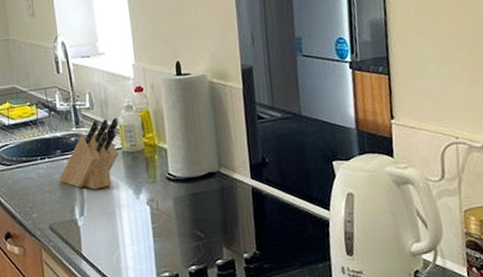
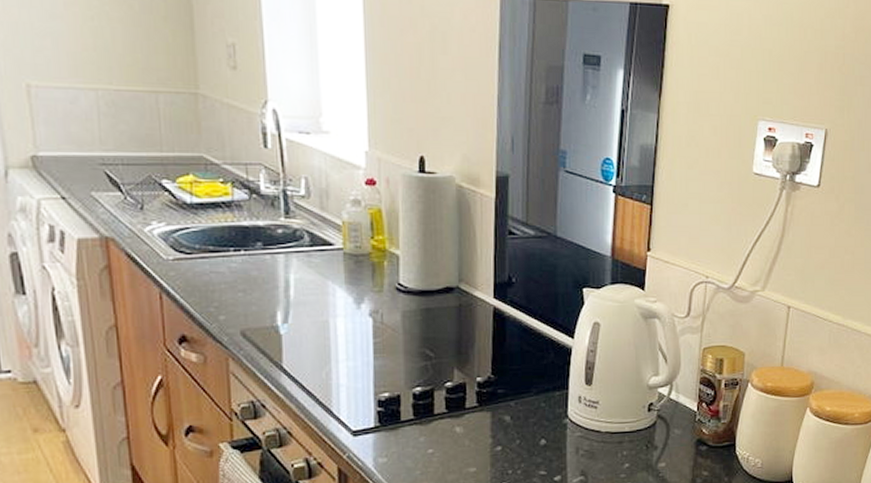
knife block: present [59,118,119,190] -> none [258,212,341,294]

